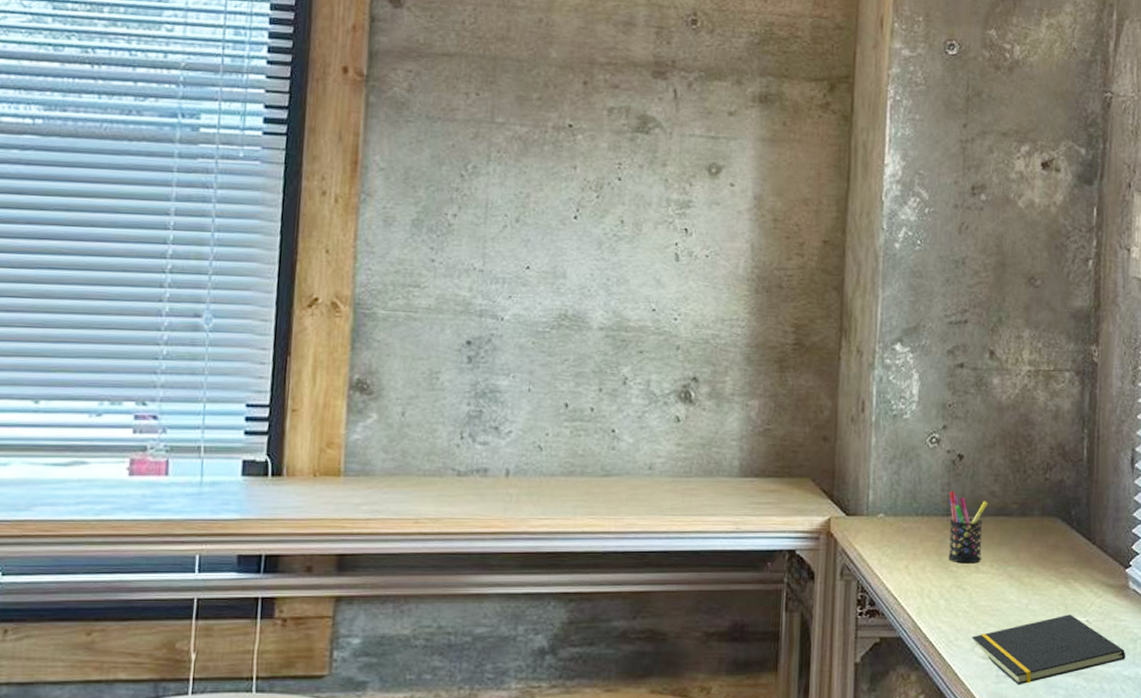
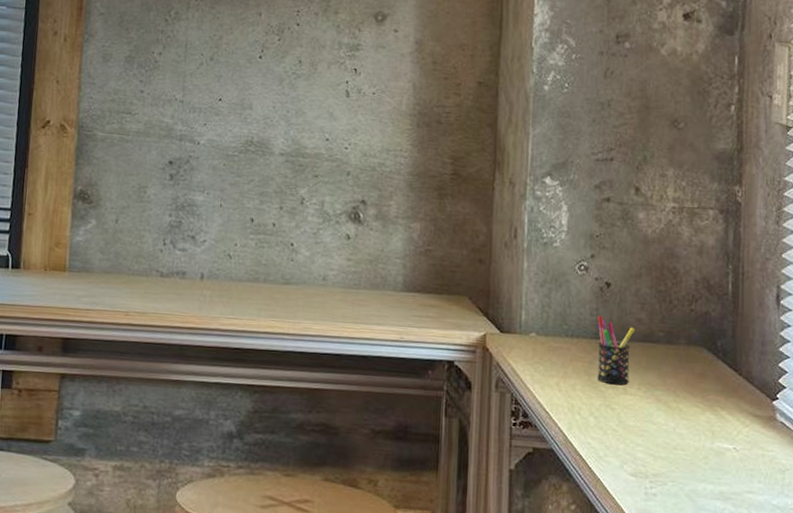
notepad: present [972,614,1126,685] -> none [620,440,775,505]

